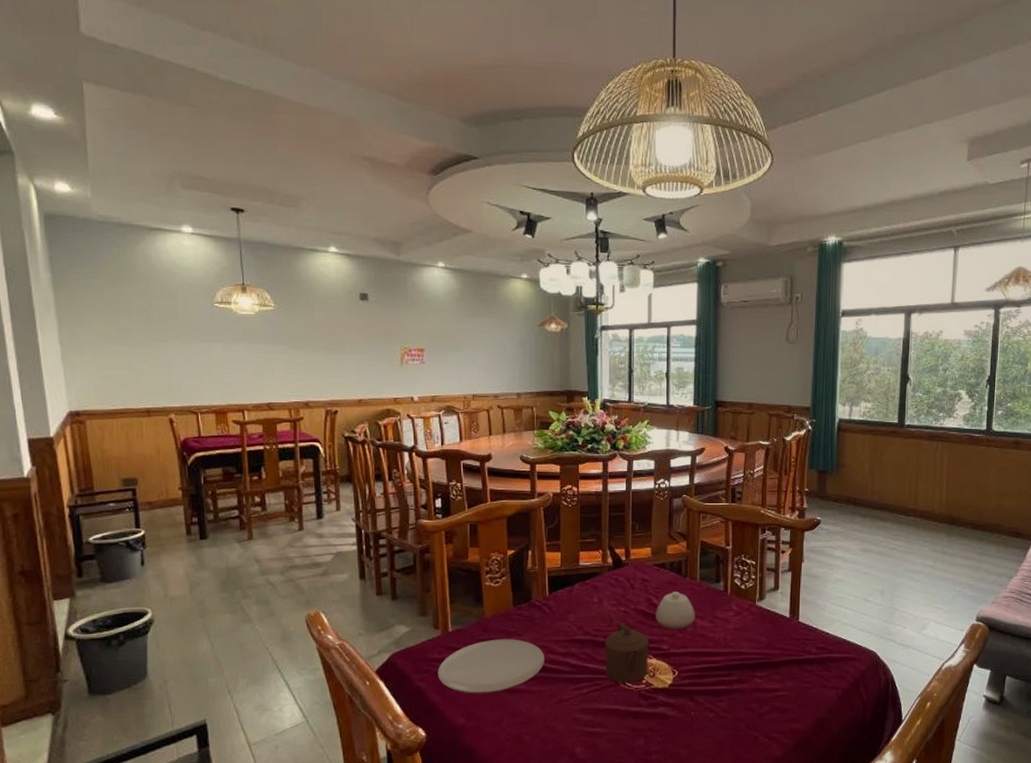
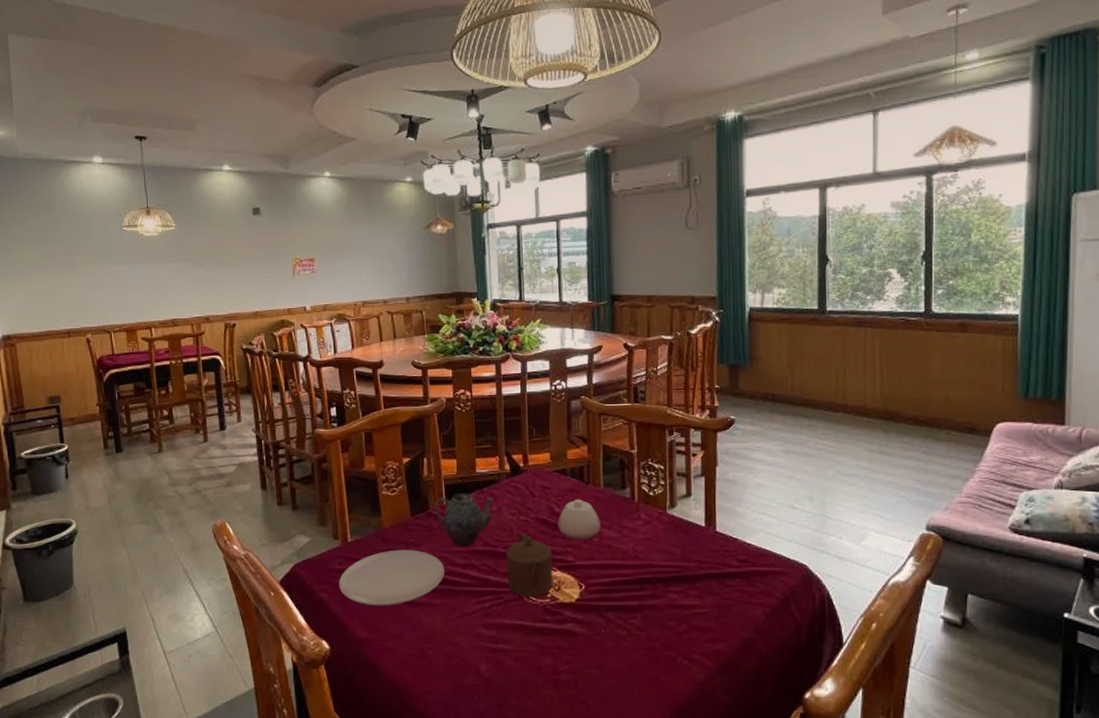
teapot: none [537,585,595,636] -> present [434,493,494,547]

